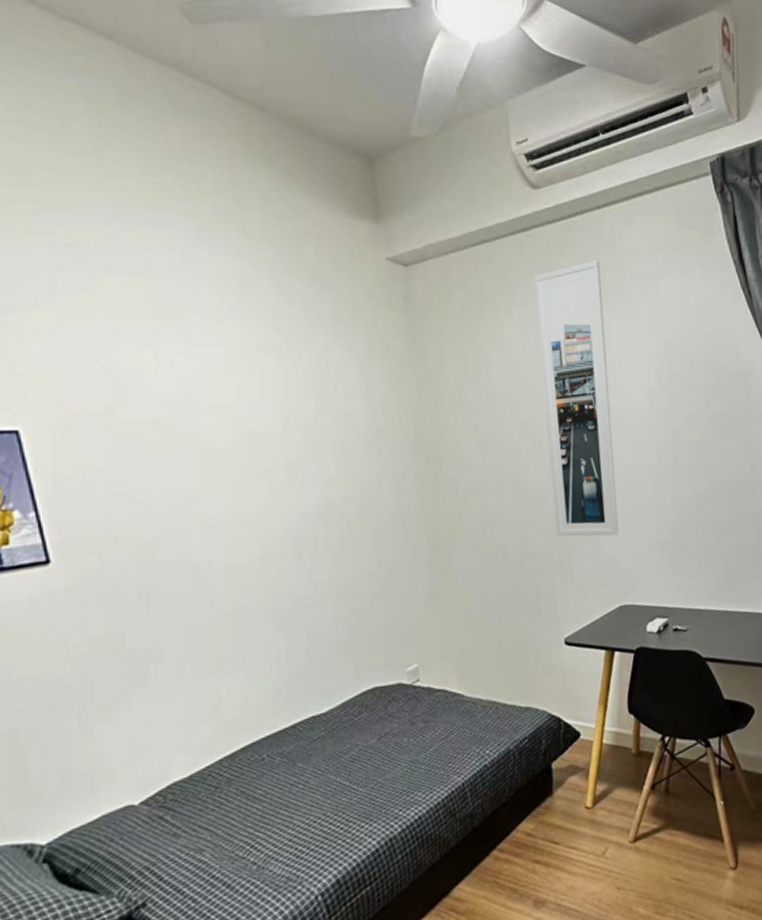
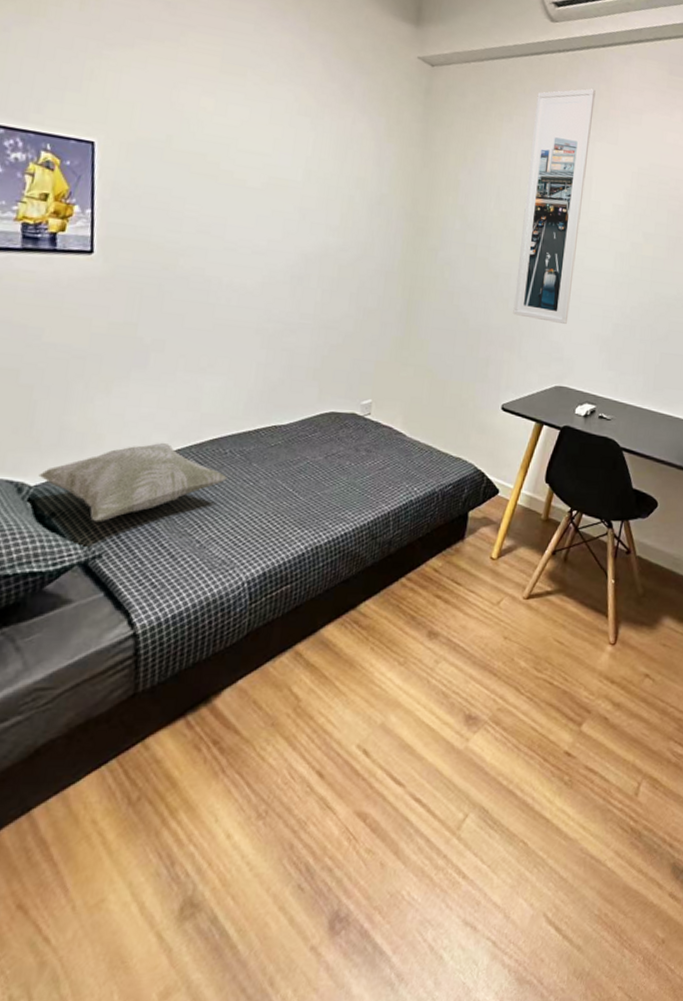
decorative pillow: none [49,762,271,869] -> present [38,442,227,522]

